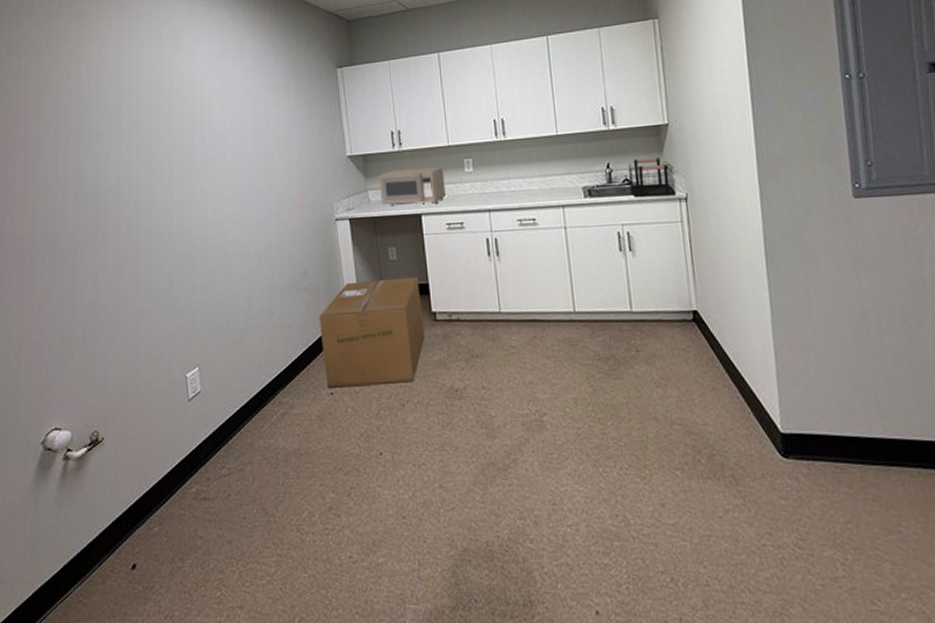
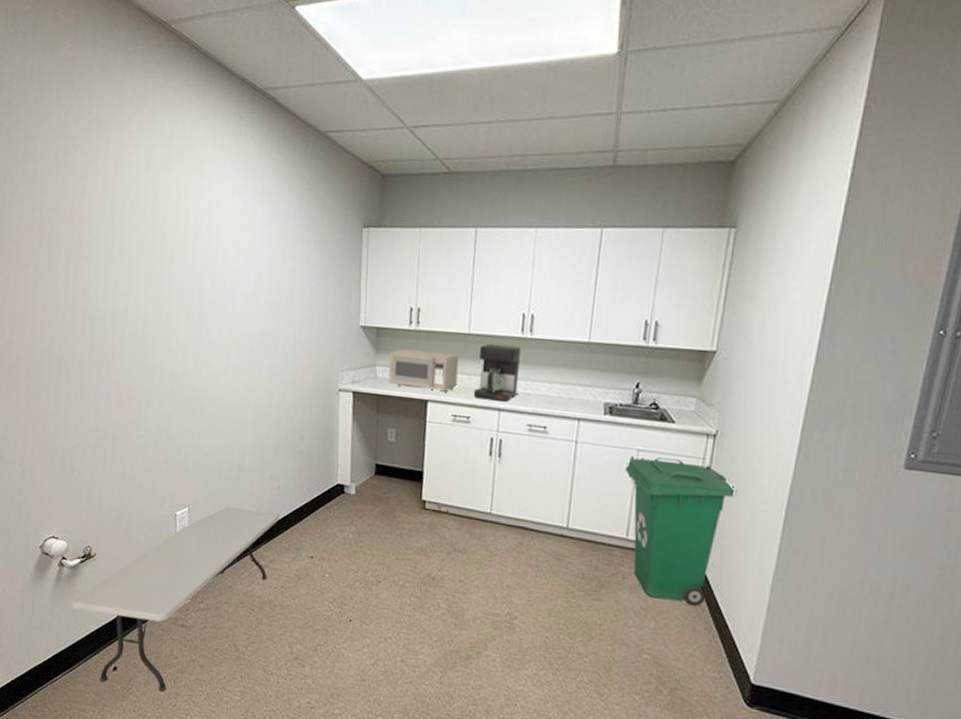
folding table: none [79,354,295,586] -> present [71,506,281,692]
box: present [319,276,424,388] -> none [307,455,414,563]
coffee maker: none [460,149,503,204] -> present [473,343,521,402]
recycling bin: none [615,226,719,365] -> present [625,457,737,606]
dish rack: present [628,157,677,198] -> none [655,383,710,431]

